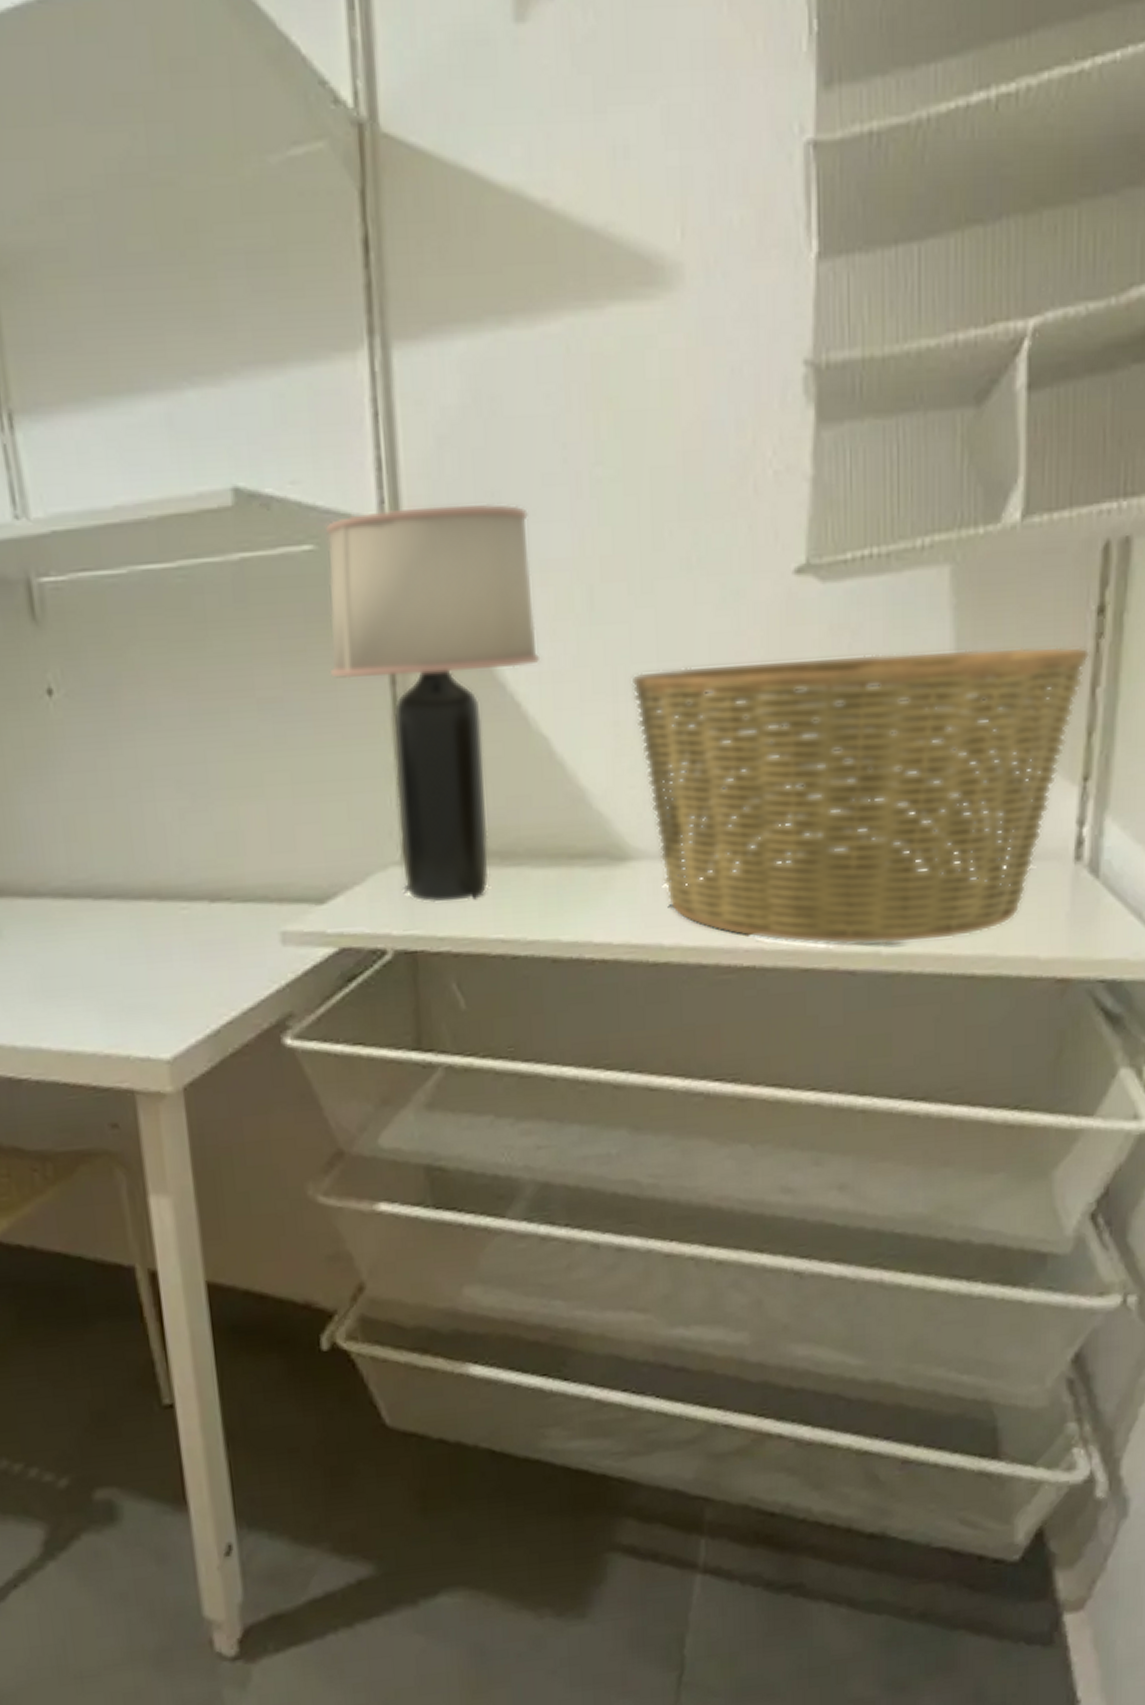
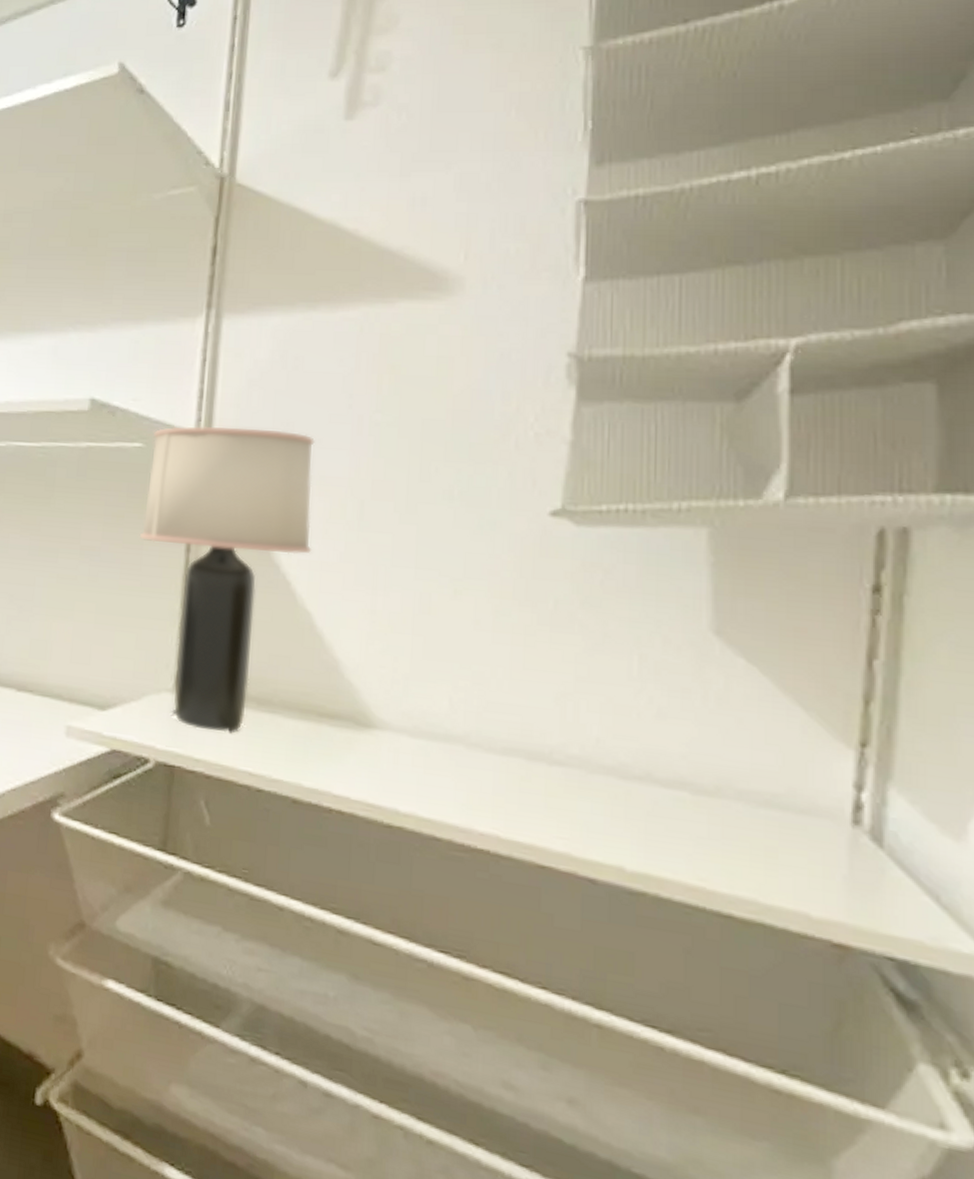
basket: present [631,646,1090,945] -> none [390,574,865,874]

